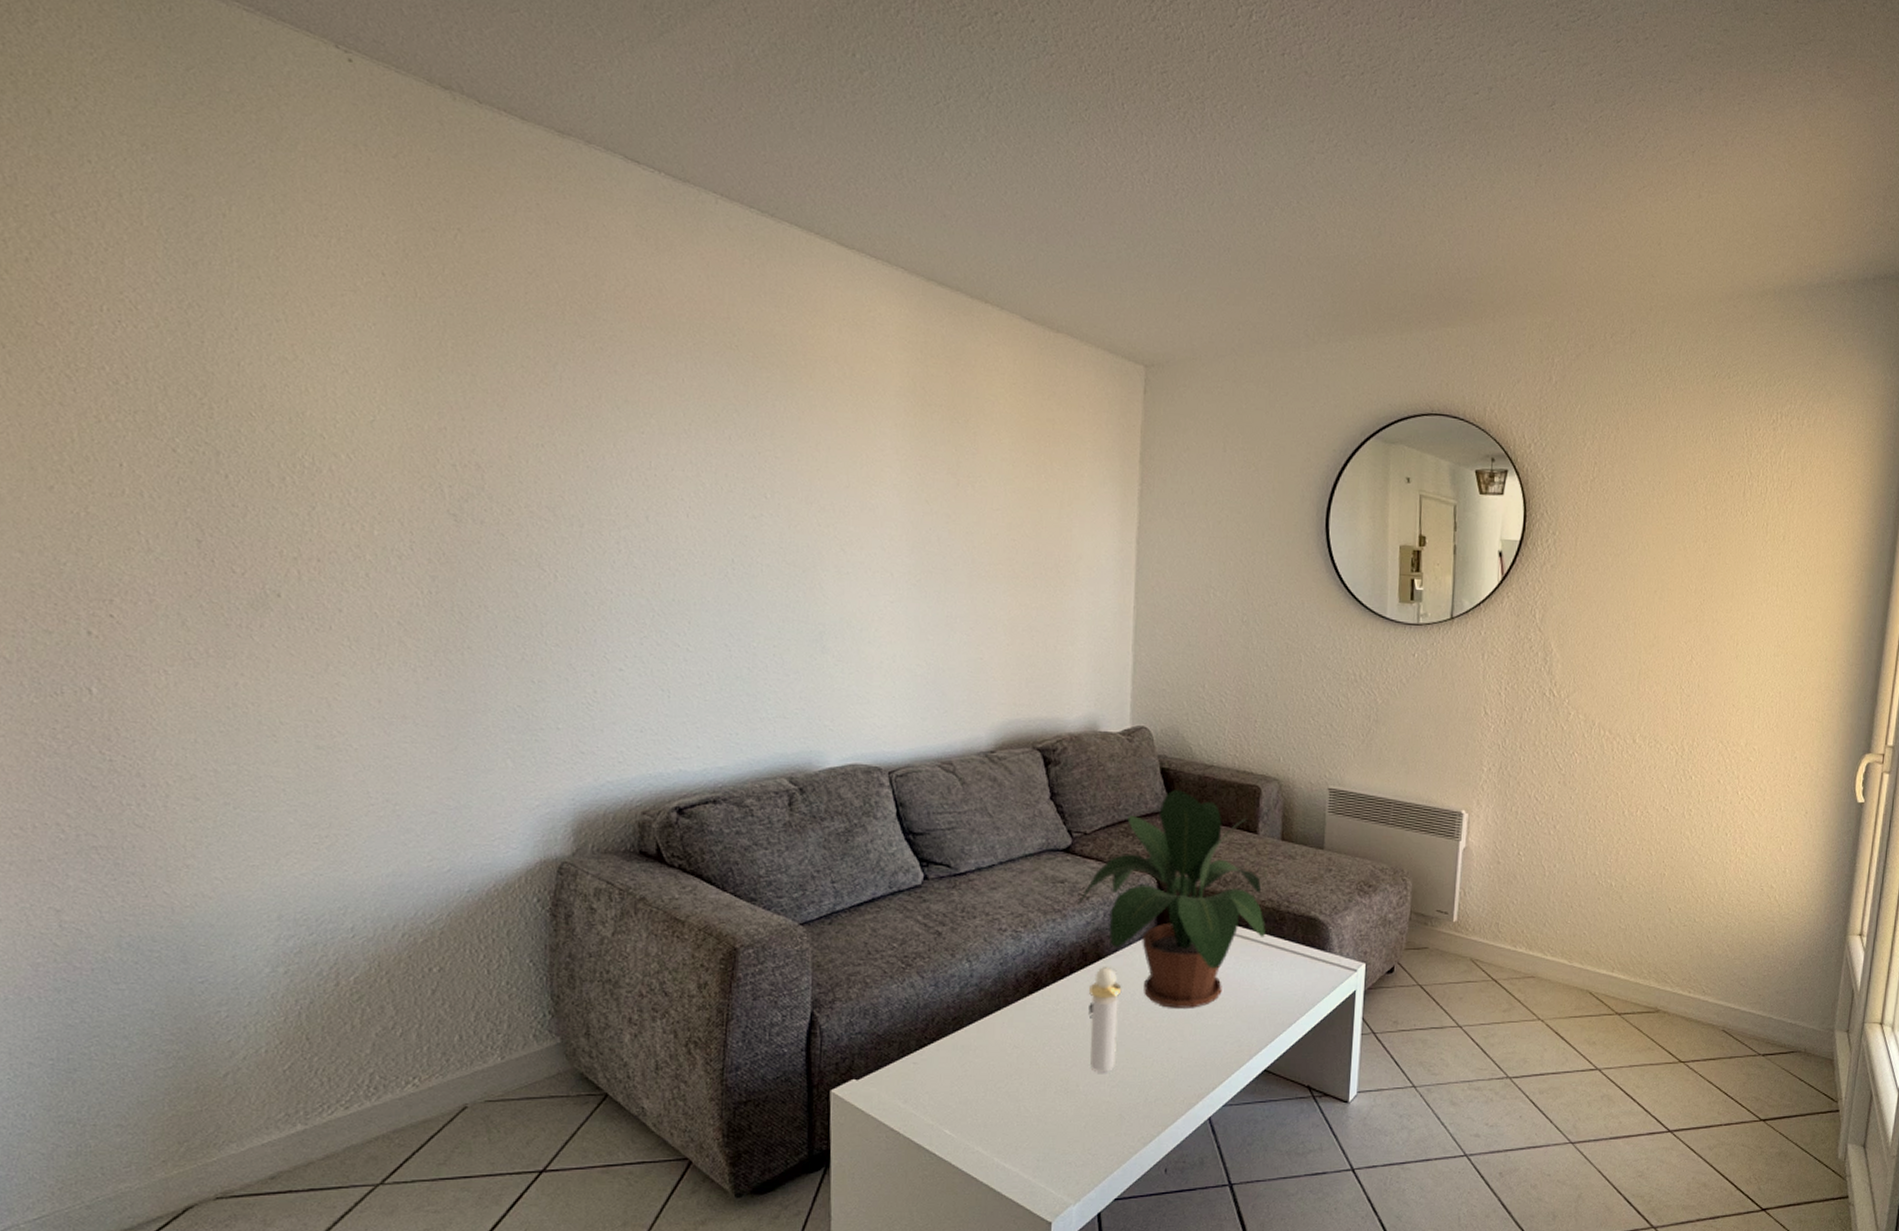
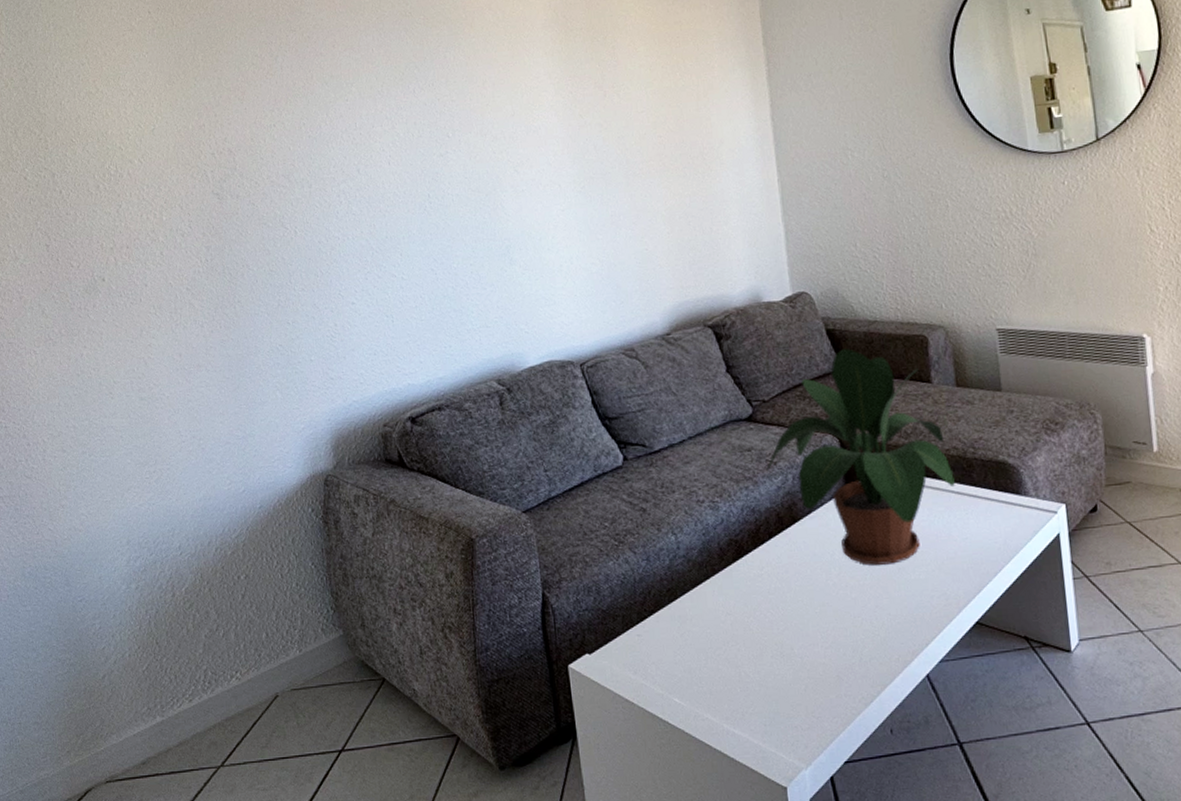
perfume bottle: present [1088,967,1122,1073] -> none [789,529,826,635]

